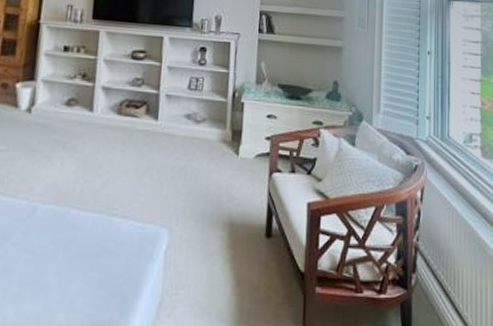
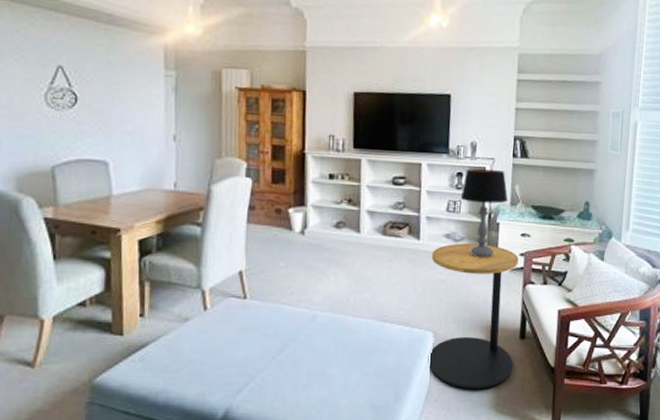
side table: none [161,124,265,301] -> present [427,243,519,390]
table lamp: none [203,43,254,141] -> present [460,169,509,257]

